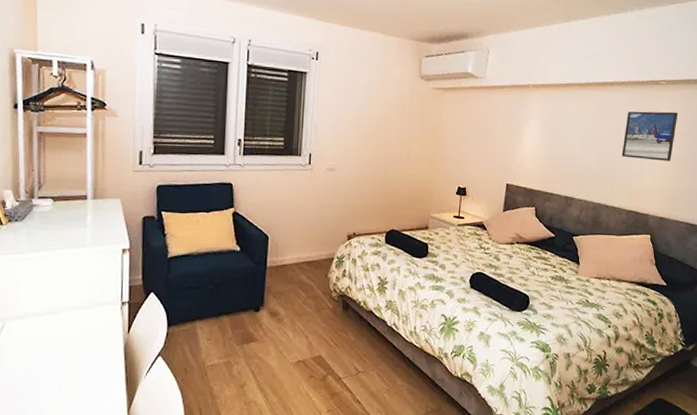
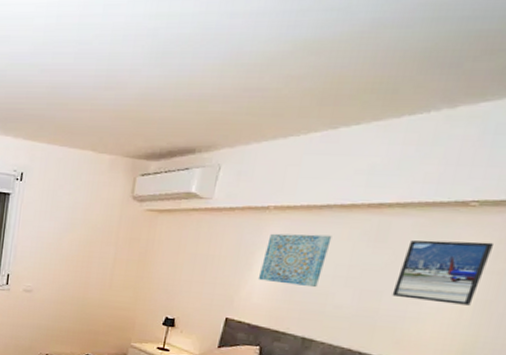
wall art: none [527,107,576,153] -> present [257,233,332,288]

